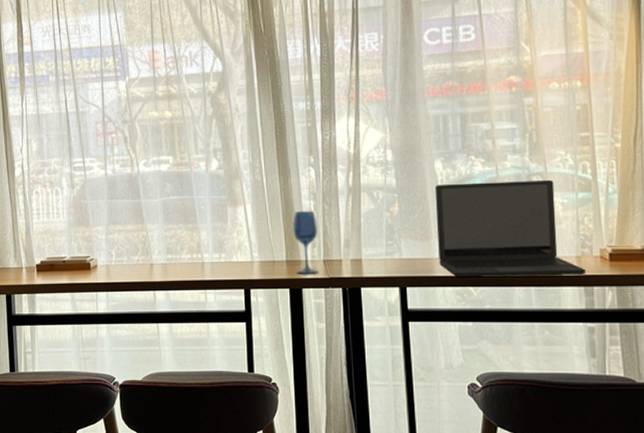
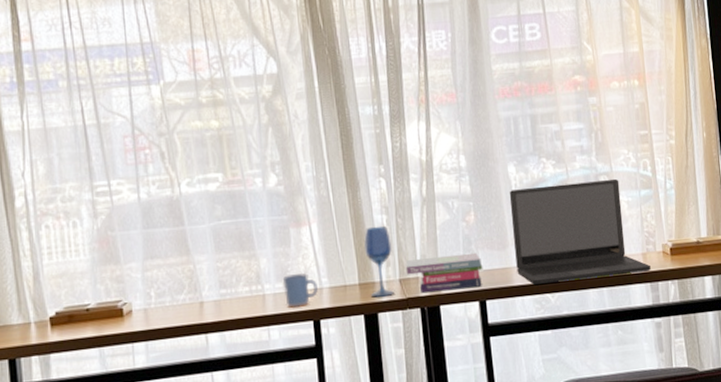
mug: none [219,246,249,277] -> present [282,272,318,308]
books: none [329,241,405,274] -> present [405,252,483,292]

